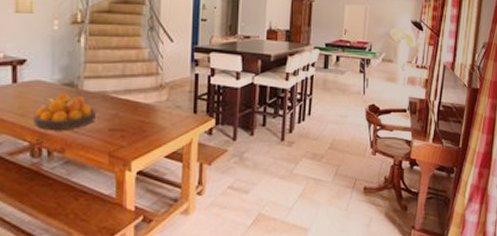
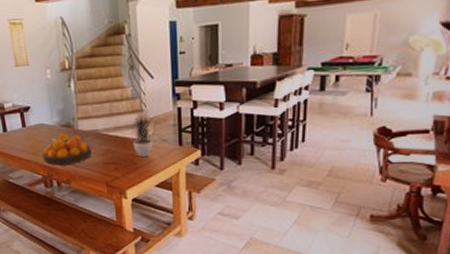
potted plant: none [134,73,167,127] -> present [126,110,153,160]

